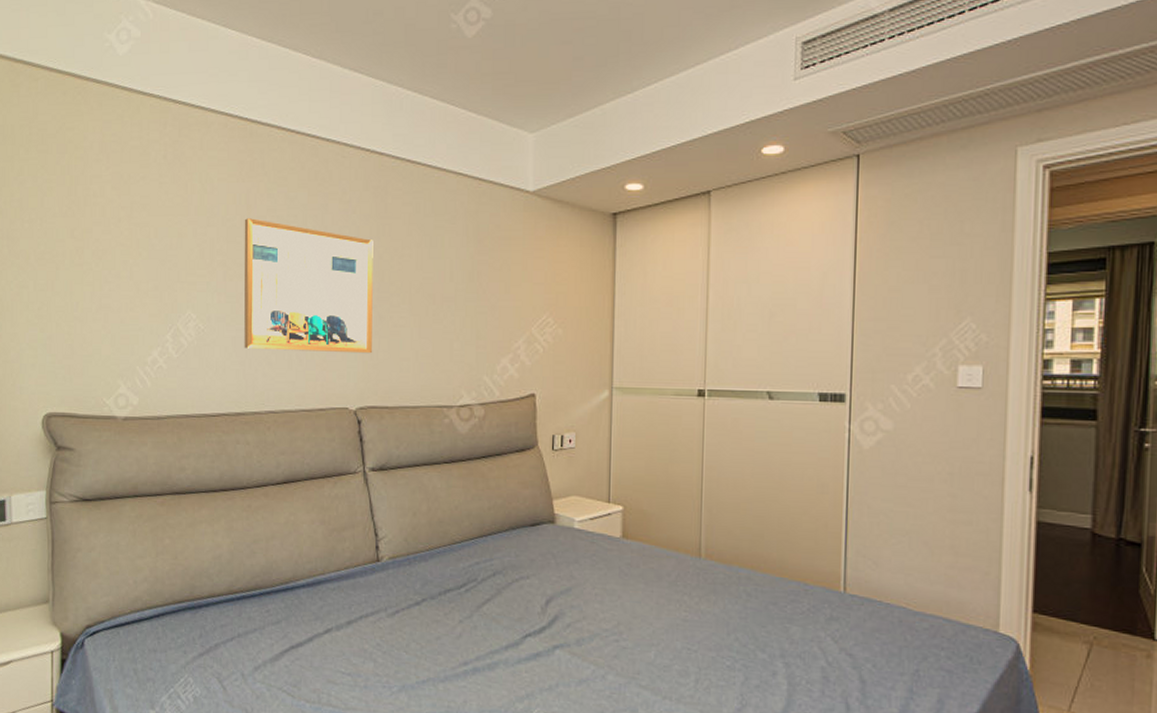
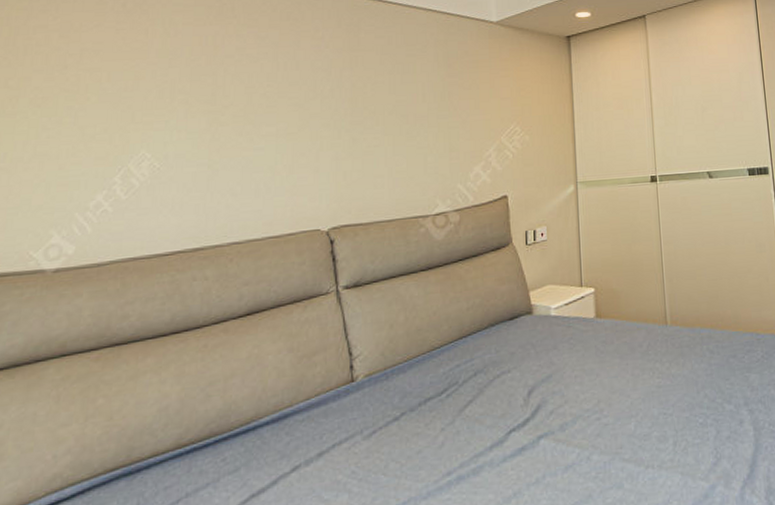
wall art: present [244,218,373,354] -> none [205,57,346,183]

